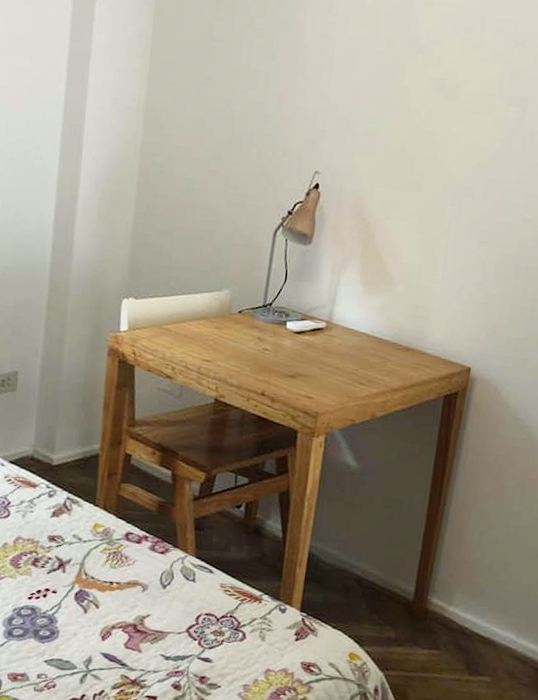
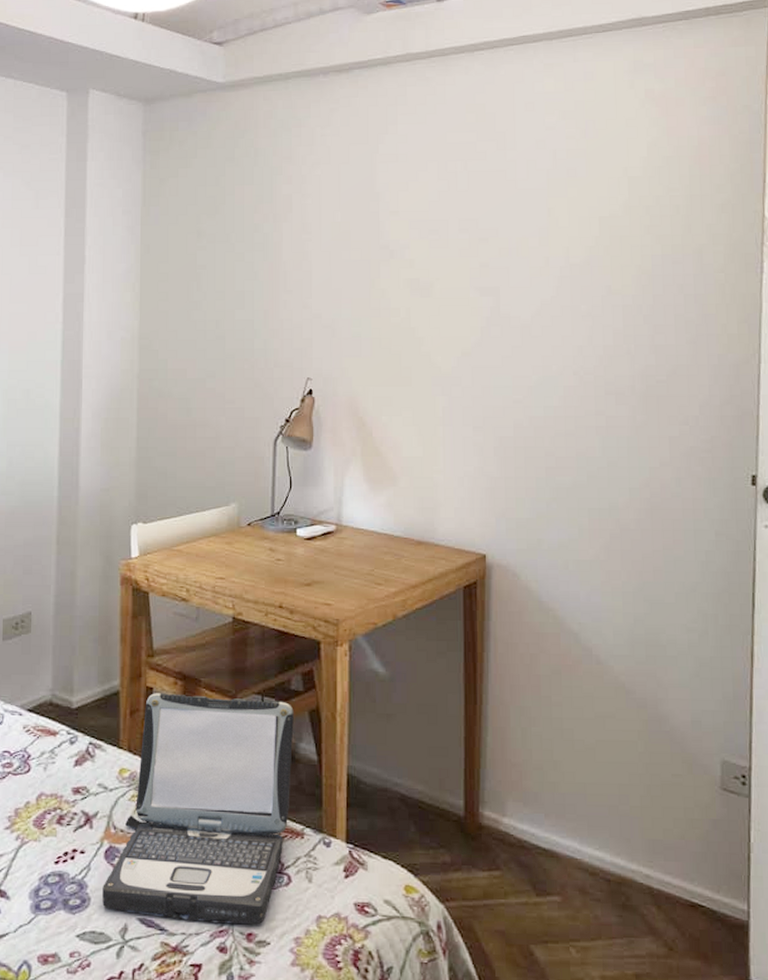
laptop: none [70,460,265,670] -> present [102,693,294,924]

